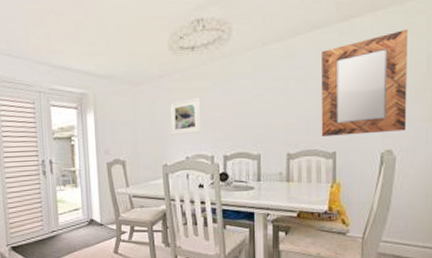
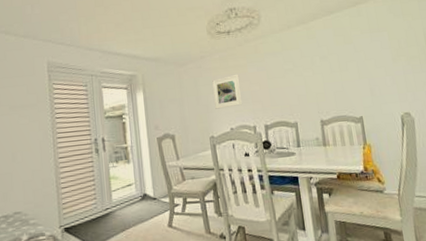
home mirror: present [321,28,409,136] -> none [338,11,418,104]

